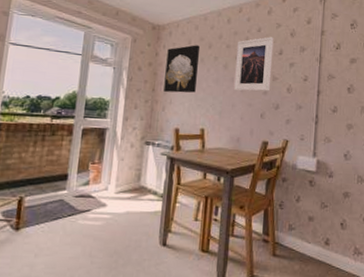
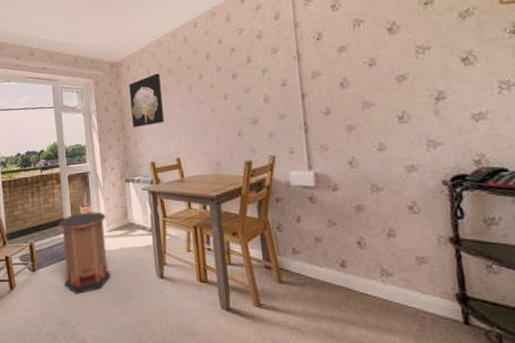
speaker: none [51,169,117,259] -> present [58,211,111,295]
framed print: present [233,37,274,92] -> none [198,45,244,113]

